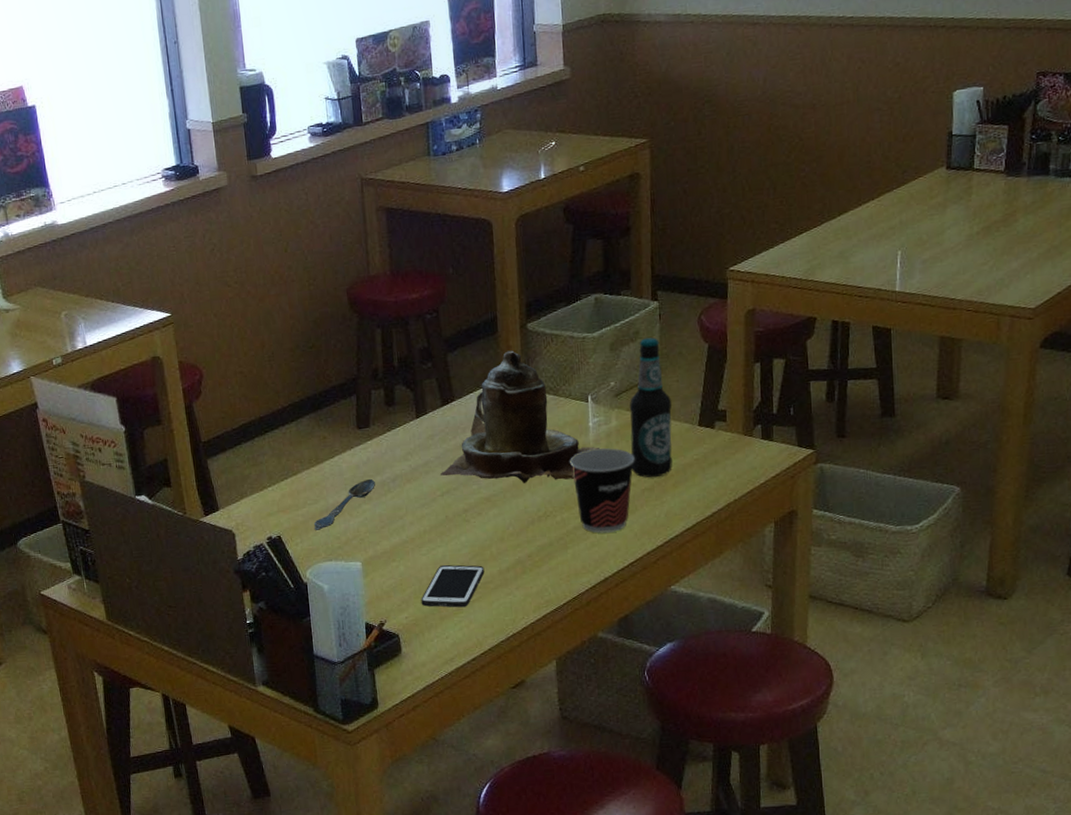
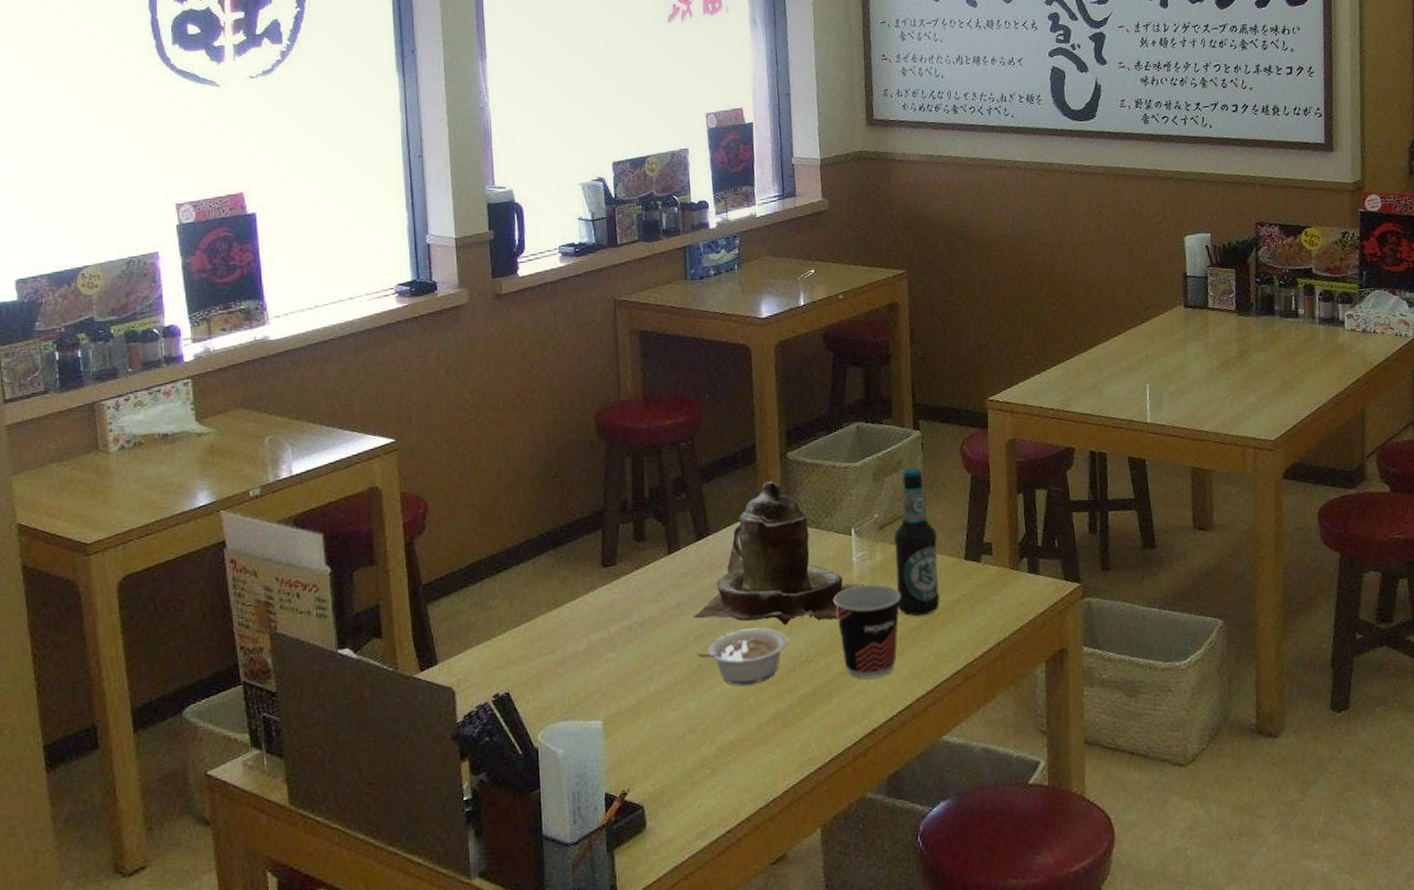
spoon: present [313,478,375,530] -> none [548,623,621,685]
cell phone: present [421,564,485,608] -> none [669,720,742,771]
legume: none [442,485,526,536] -> present [695,628,787,686]

